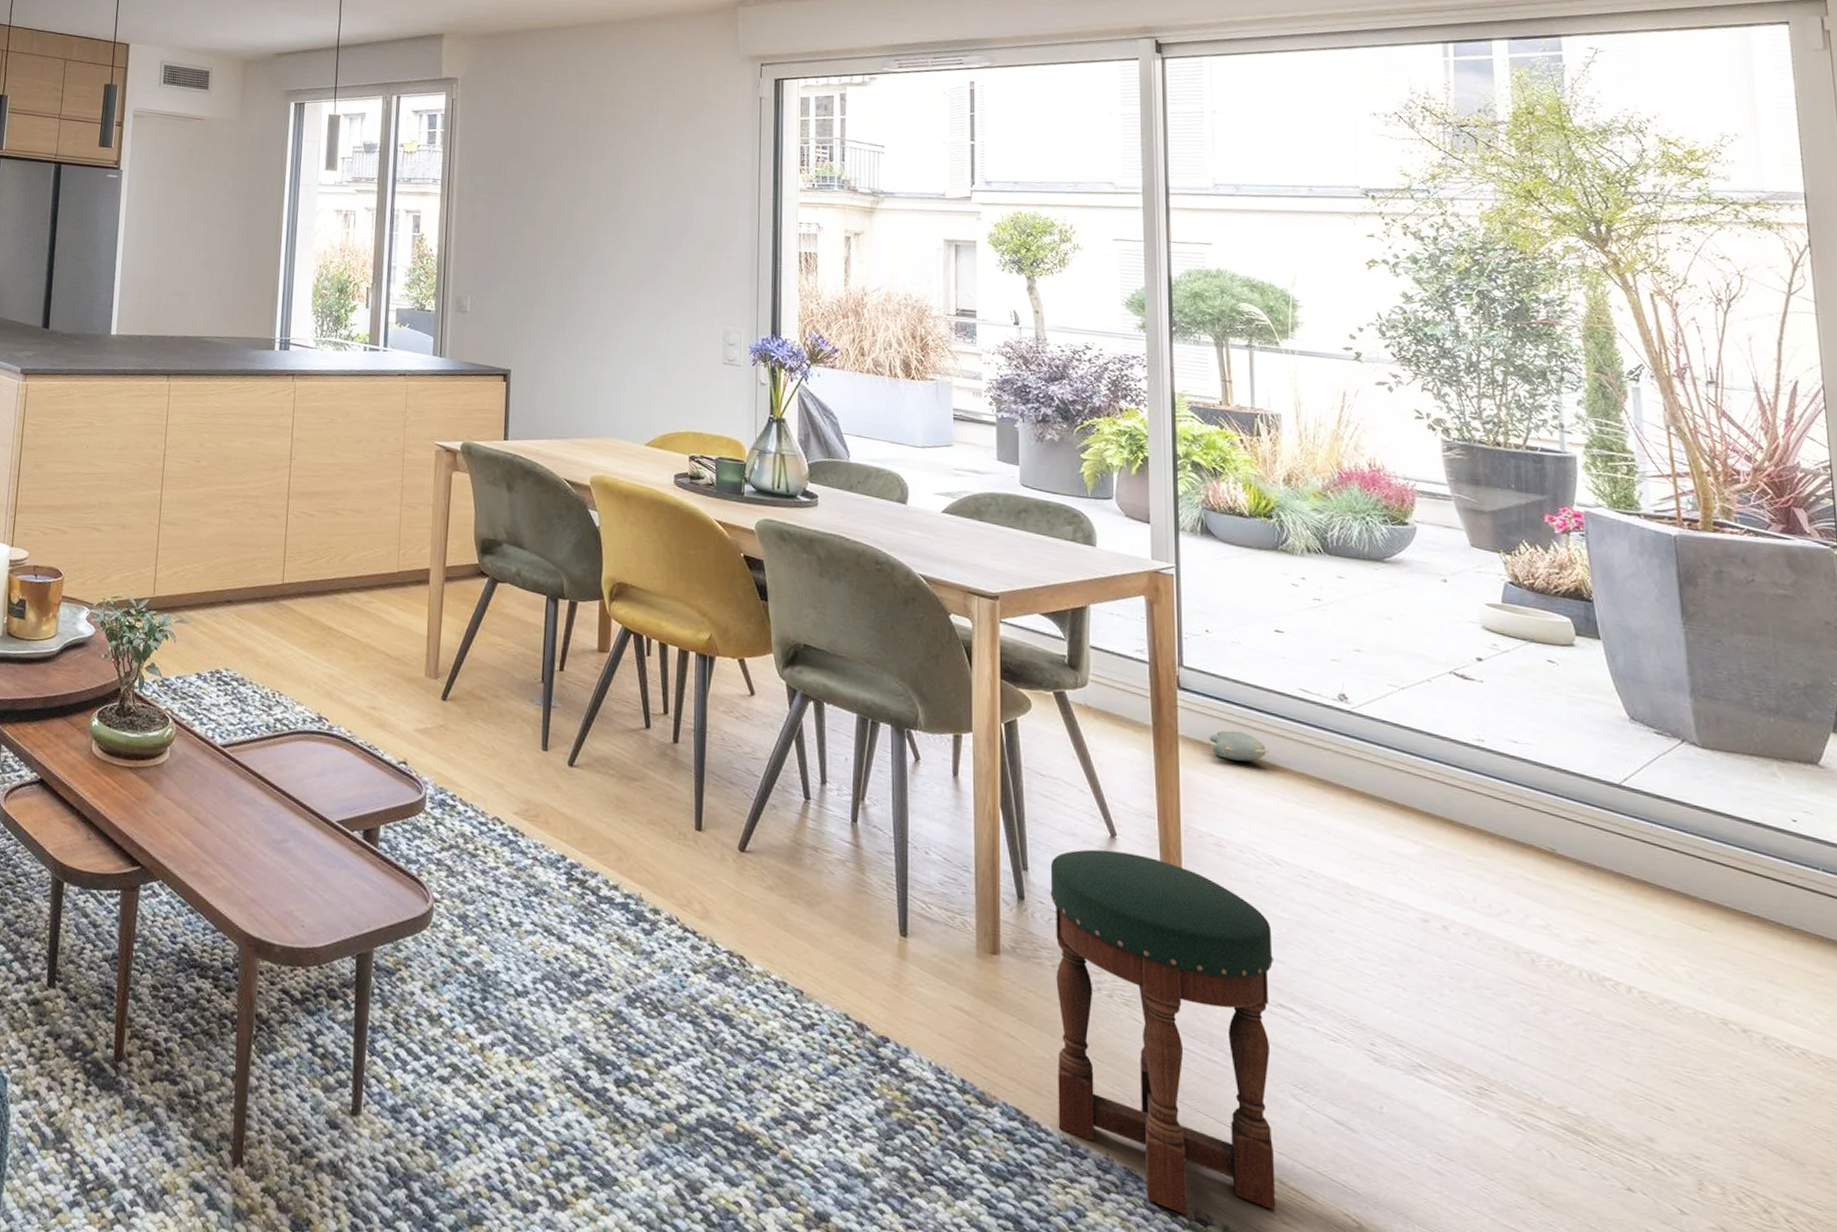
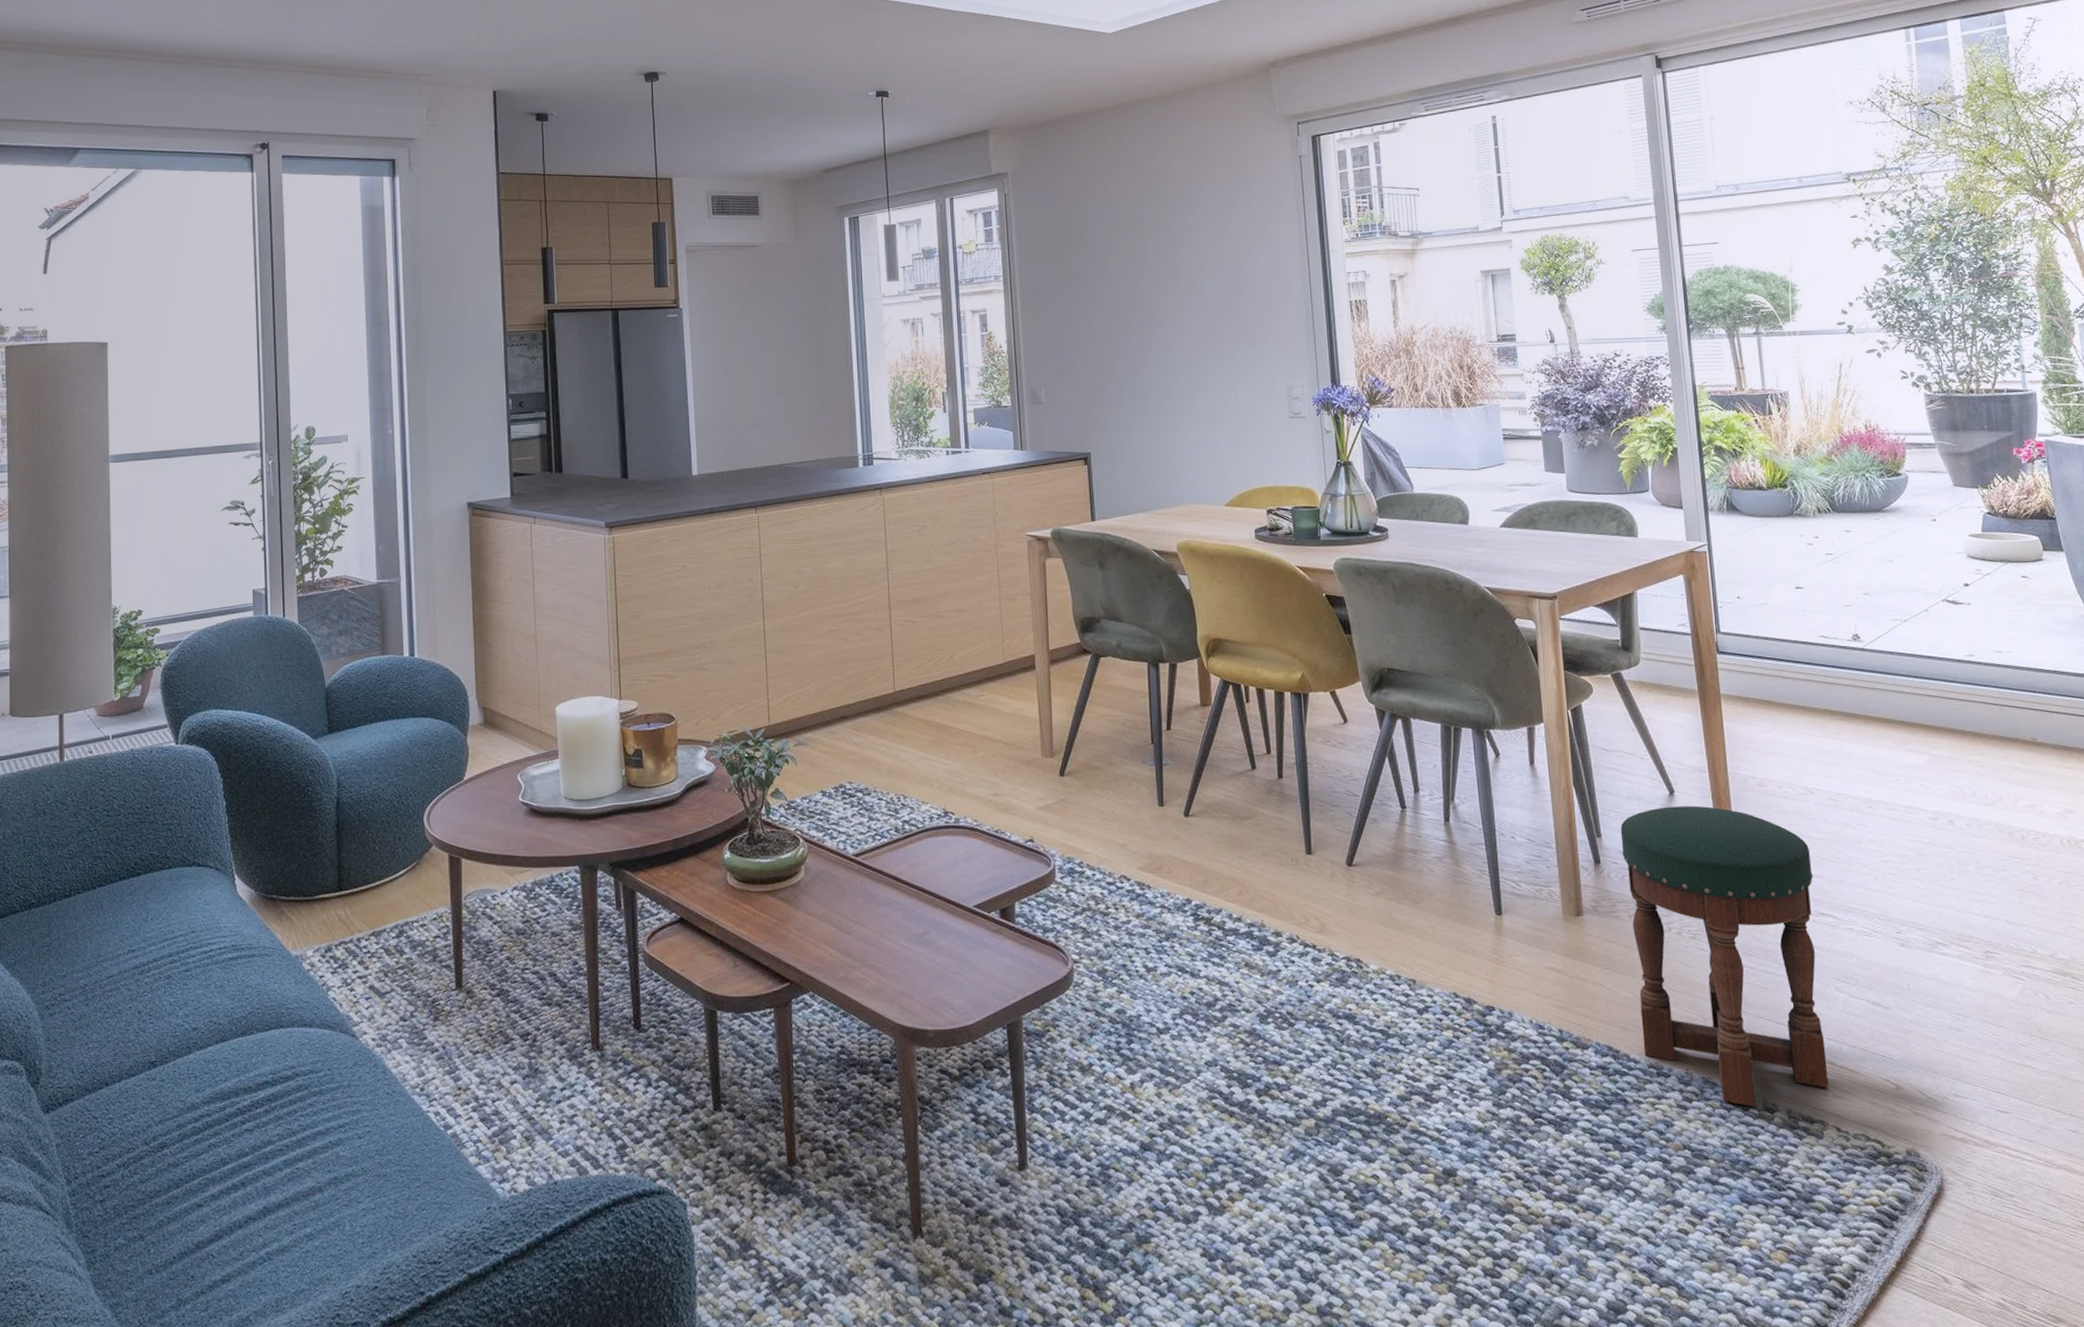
plush toy: present [1209,730,1269,762] -> none [1746,682,1798,708]

